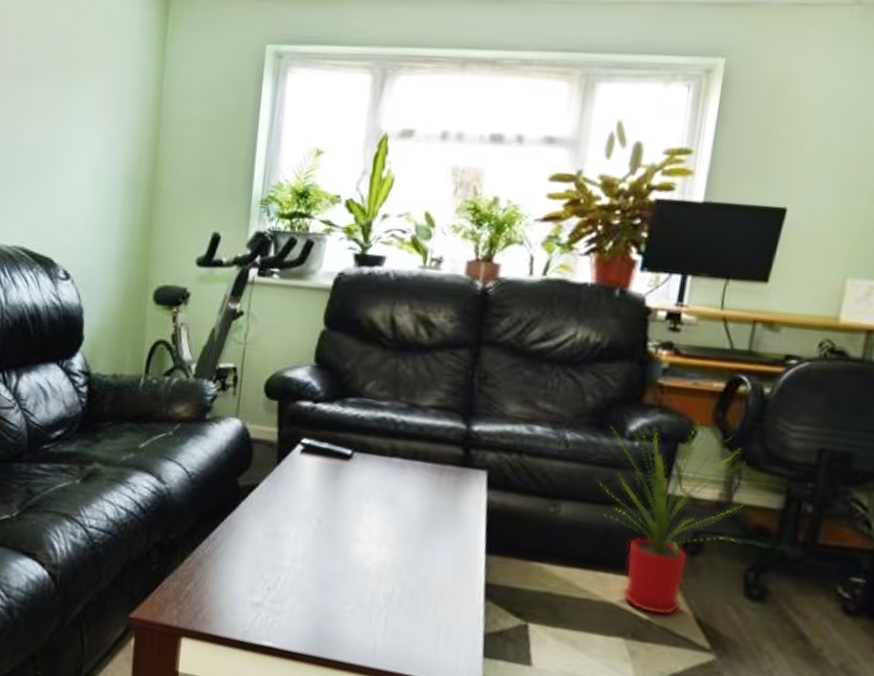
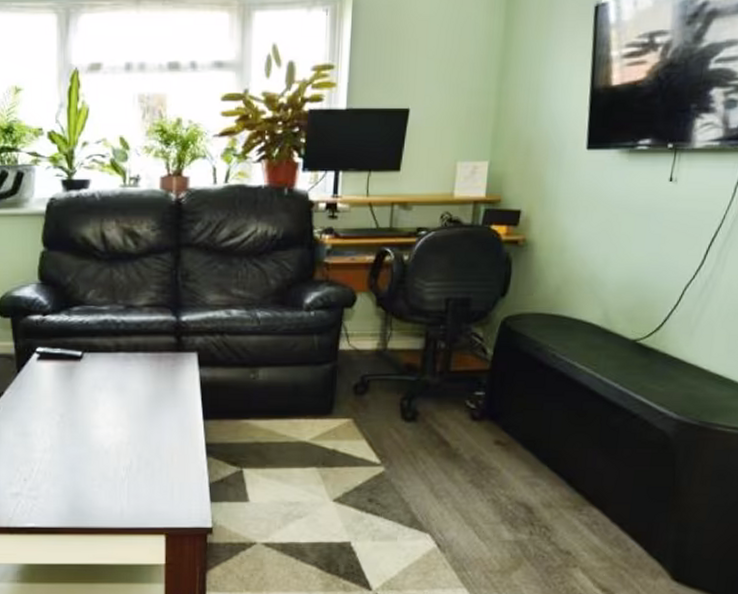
house plant: present [598,415,746,616] -> none [286,289,397,444]

